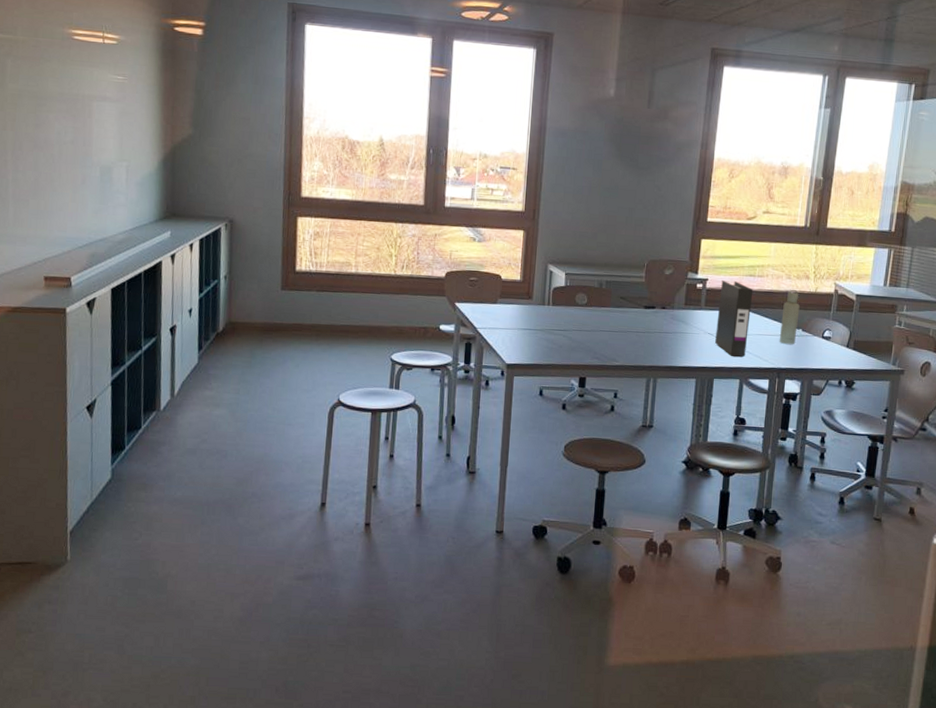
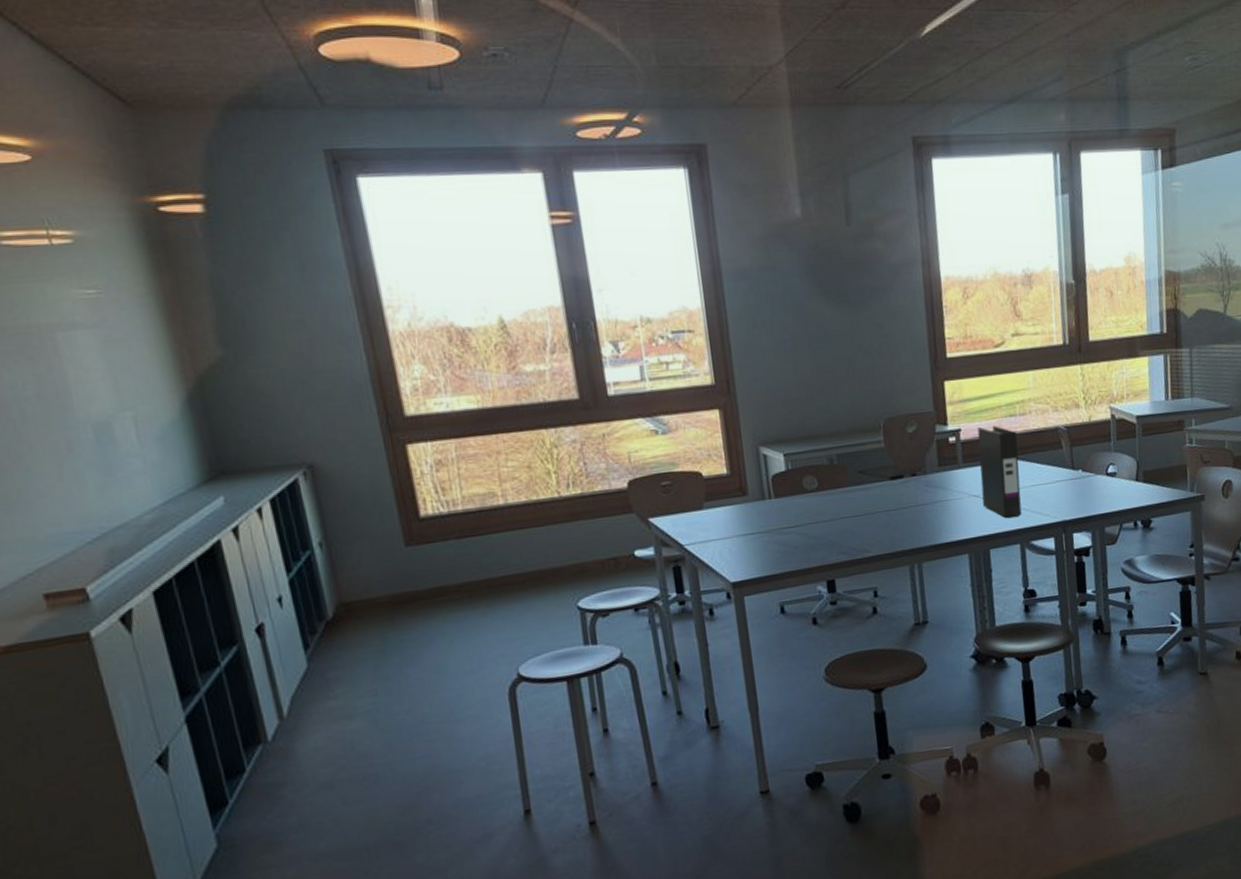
bottle: present [779,289,800,345] -> none [1055,423,1077,492]

